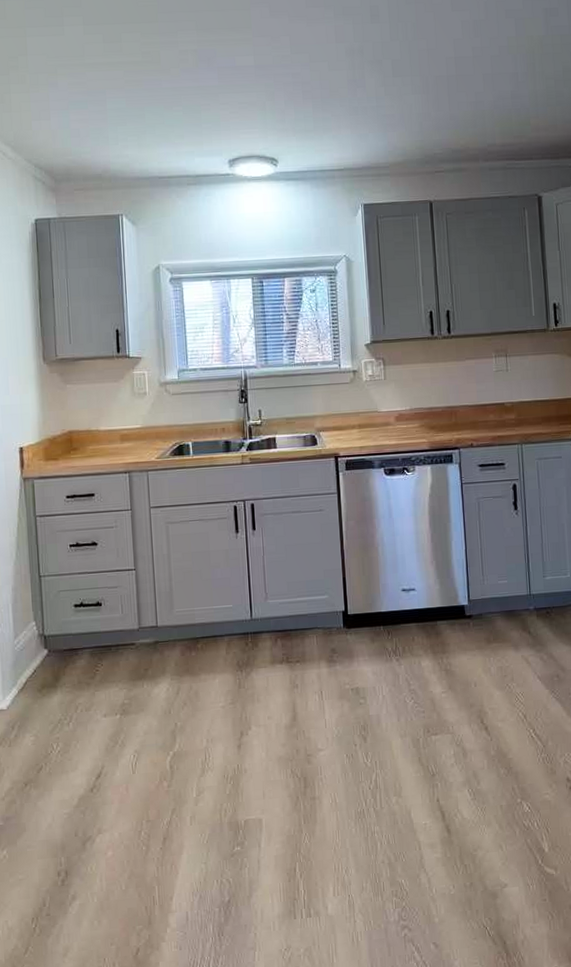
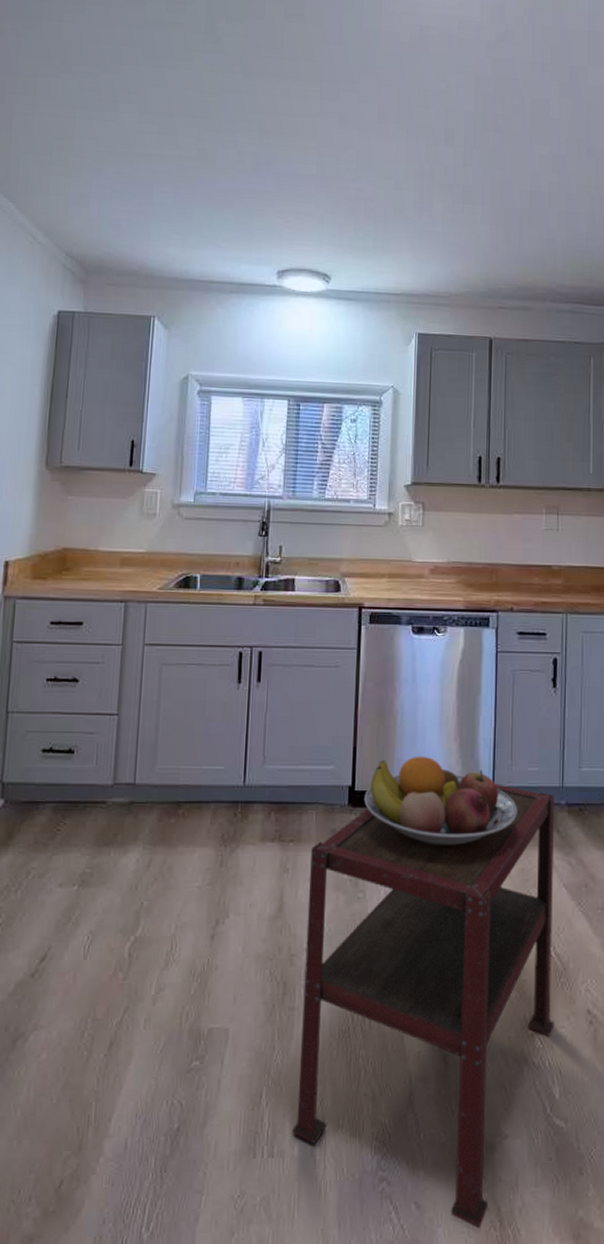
side table: none [315,593,539,960] -> present [291,775,555,1229]
fruit bowl: none [356,579,492,654] -> present [364,756,517,846]

